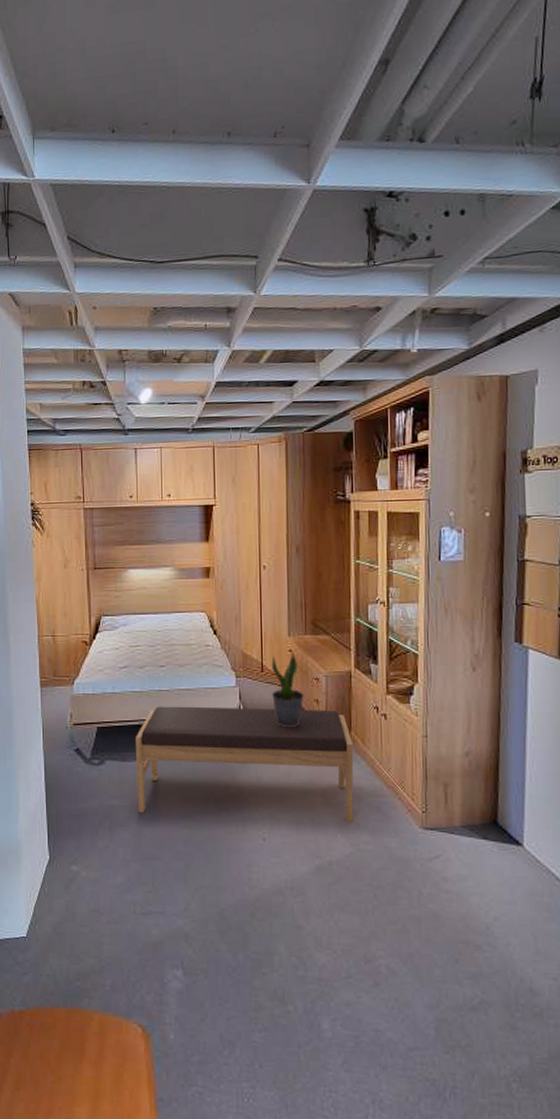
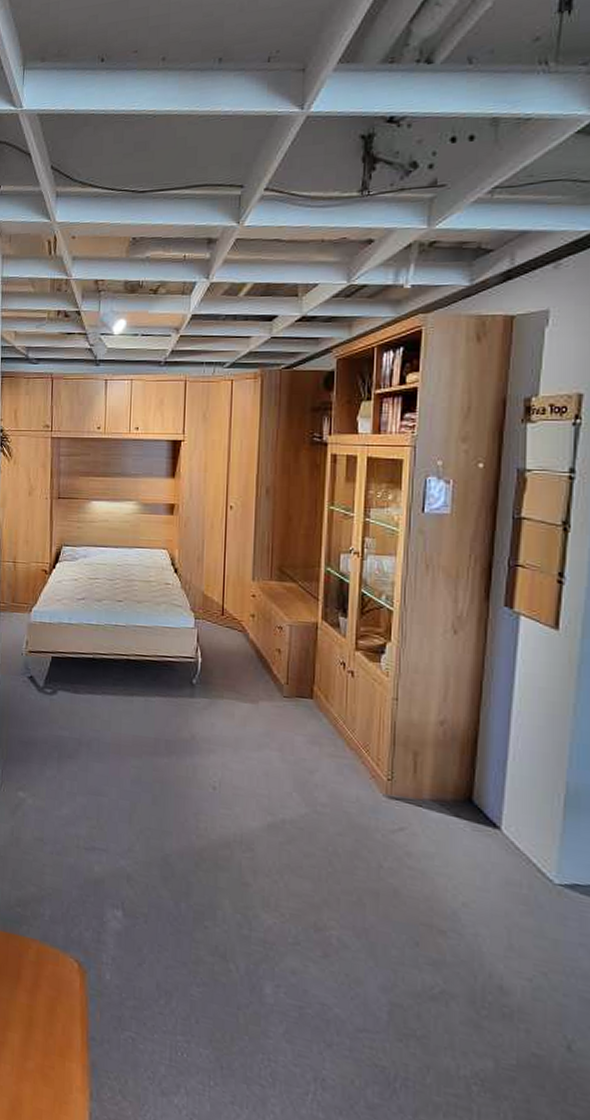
bench: present [135,706,354,822] -> none [86,641,316,782]
potted plant: present [271,652,304,728] -> none [231,597,265,676]

